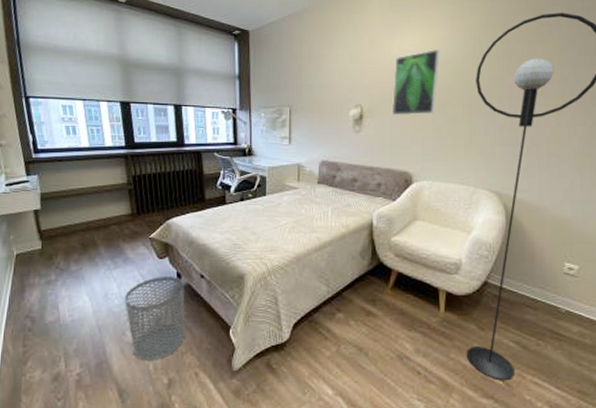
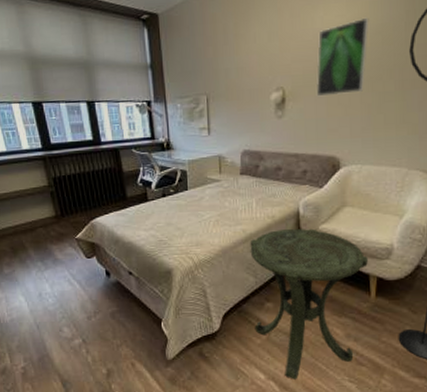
waste bin: present [125,277,186,361] -> none [58,275,119,354]
side table: none [324,240,437,396] -> present [250,228,368,380]

